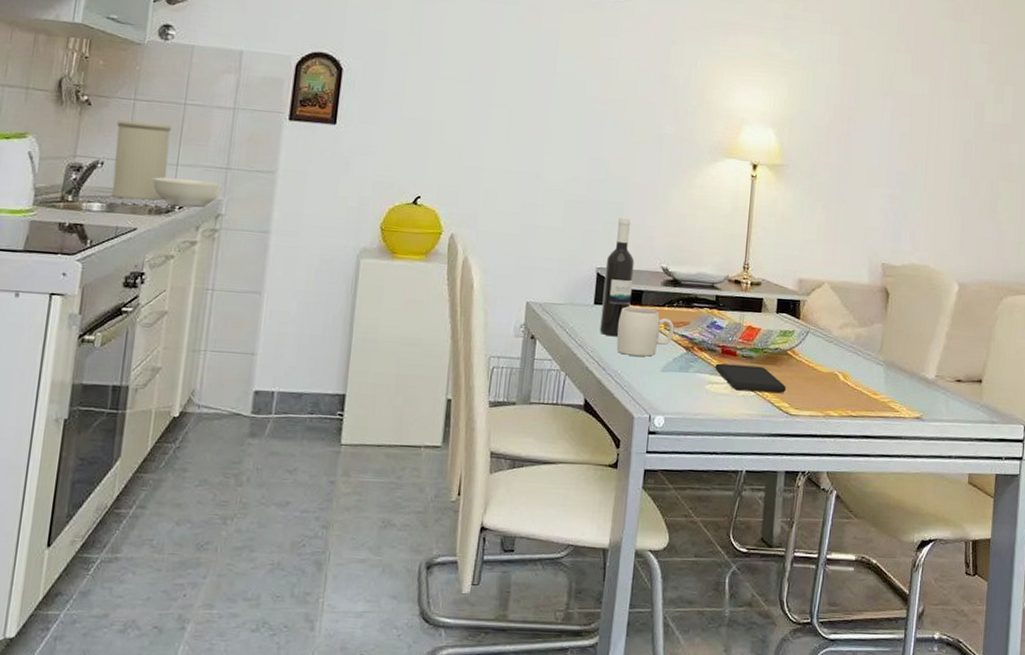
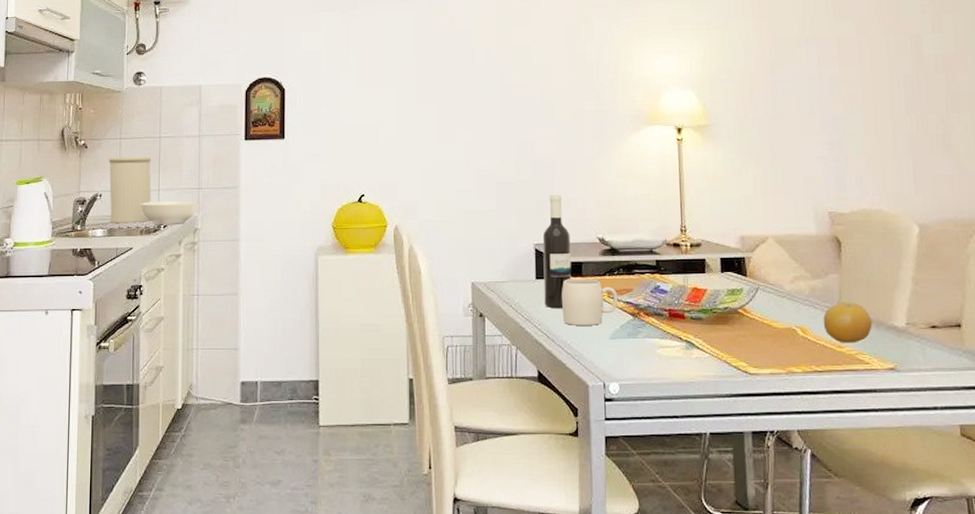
mobile phone: present [715,363,786,393] -> none [664,327,741,353]
fruit: none [863,351,907,392] -> present [823,302,872,343]

